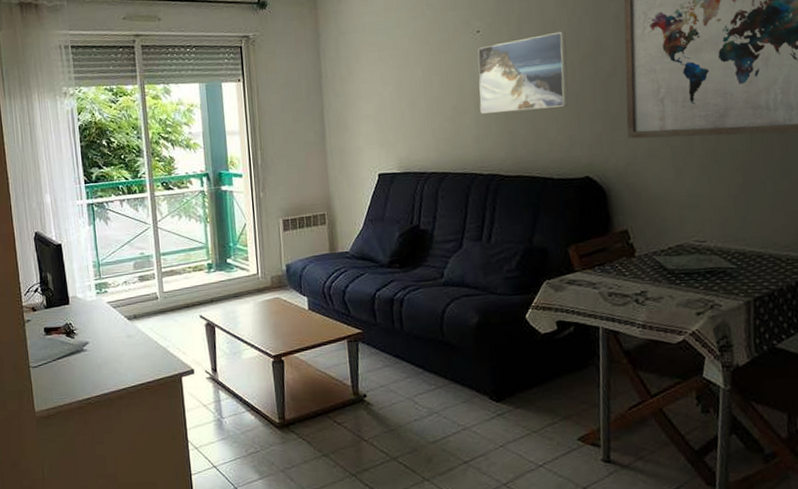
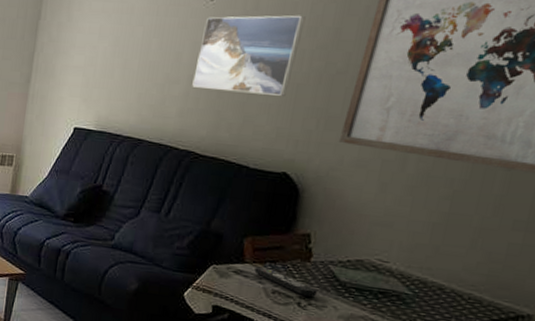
remote control: none [586,272,650,293] -> present [254,267,317,297]

